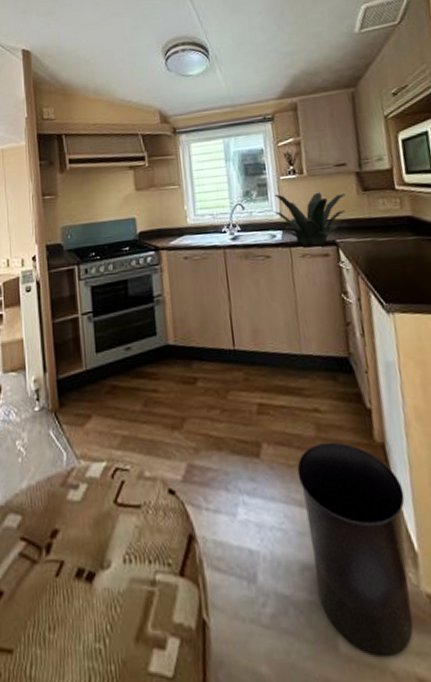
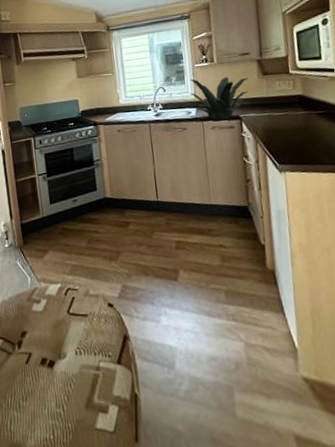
waste bin: present [297,442,413,658] -> none [206,269,292,420]

